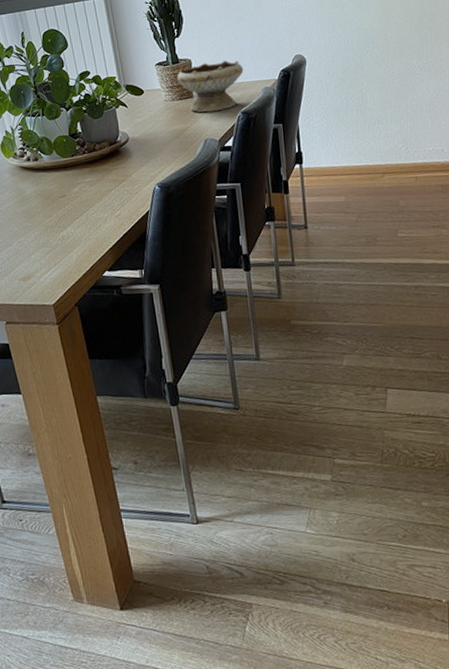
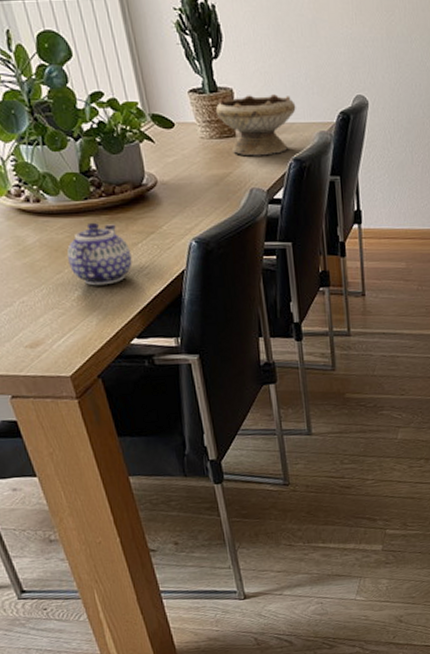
teapot: none [55,174,107,227] -> present [66,222,133,286]

